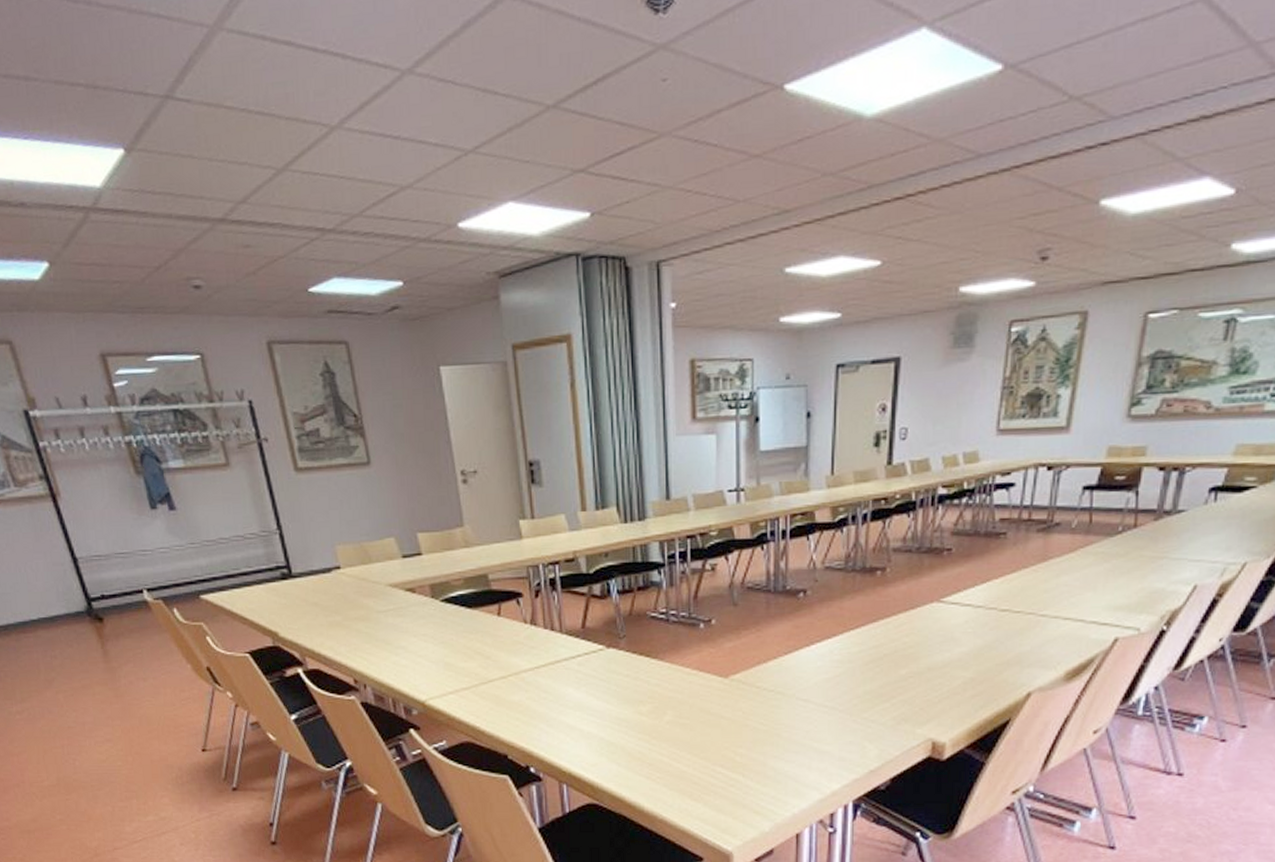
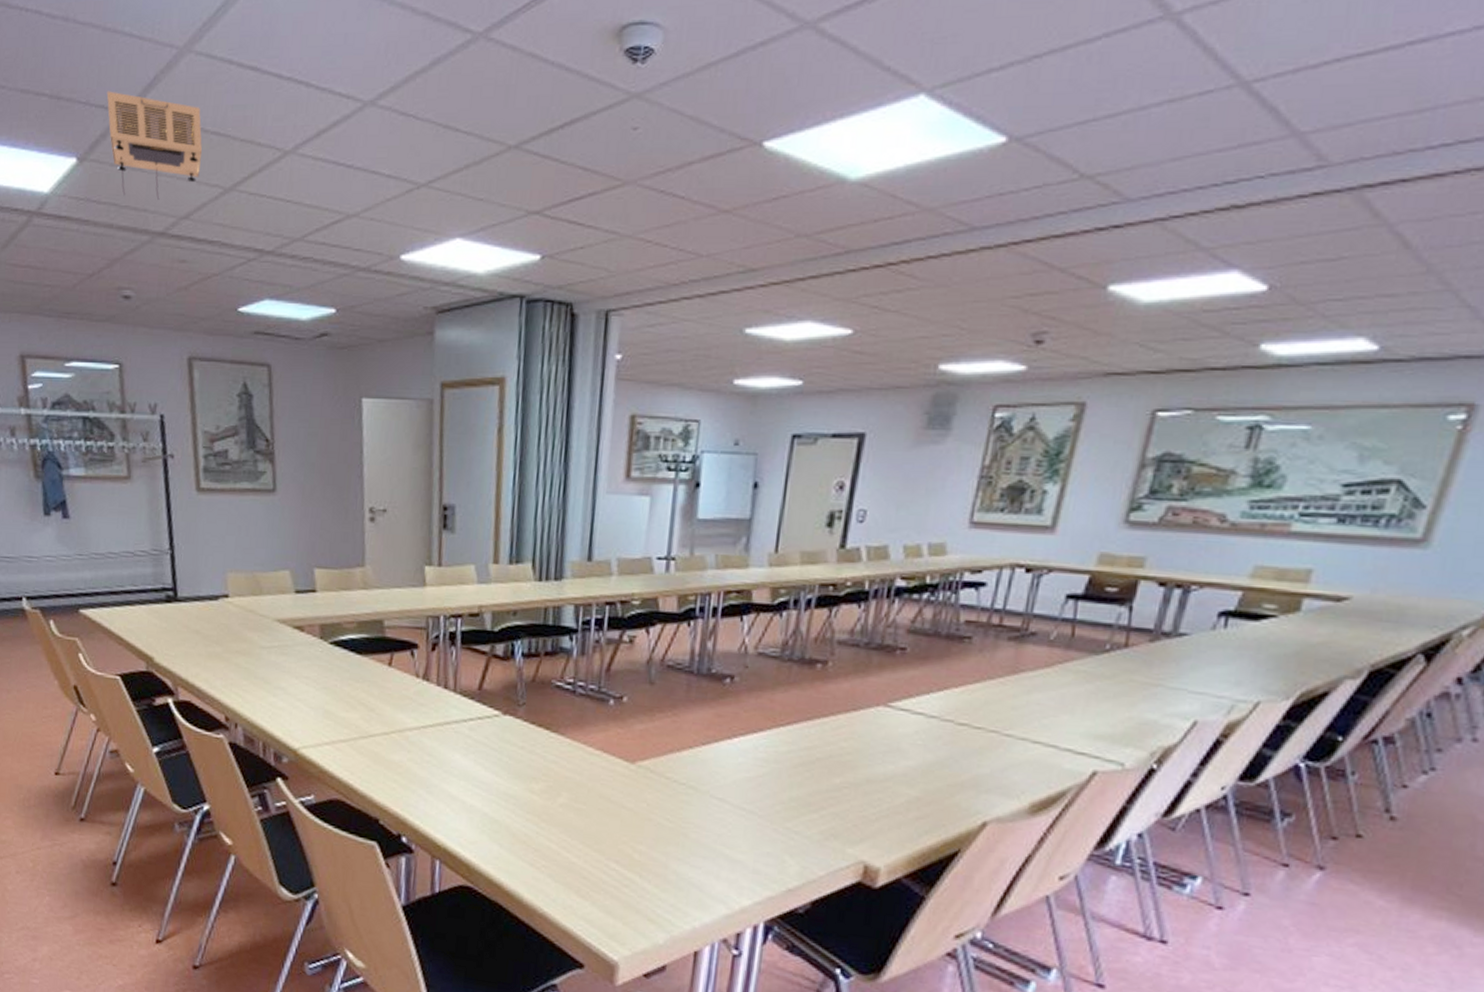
projector: none [143,76,250,186] -> present [106,91,203,200]

